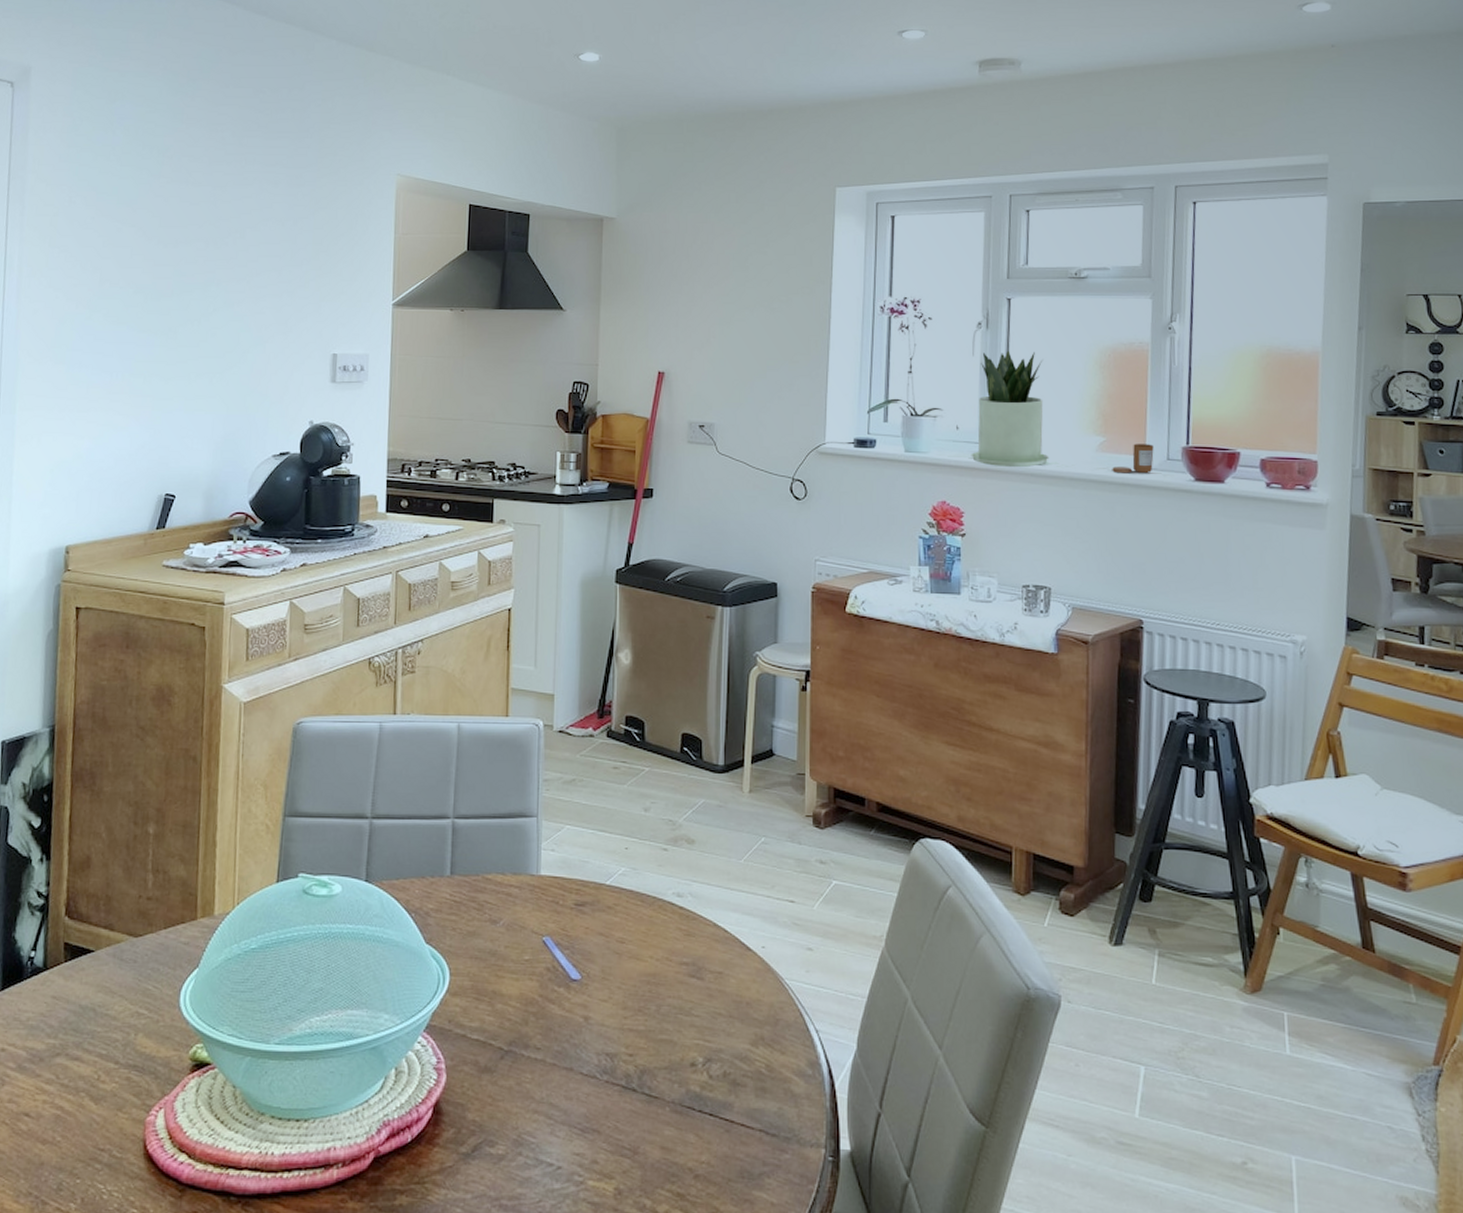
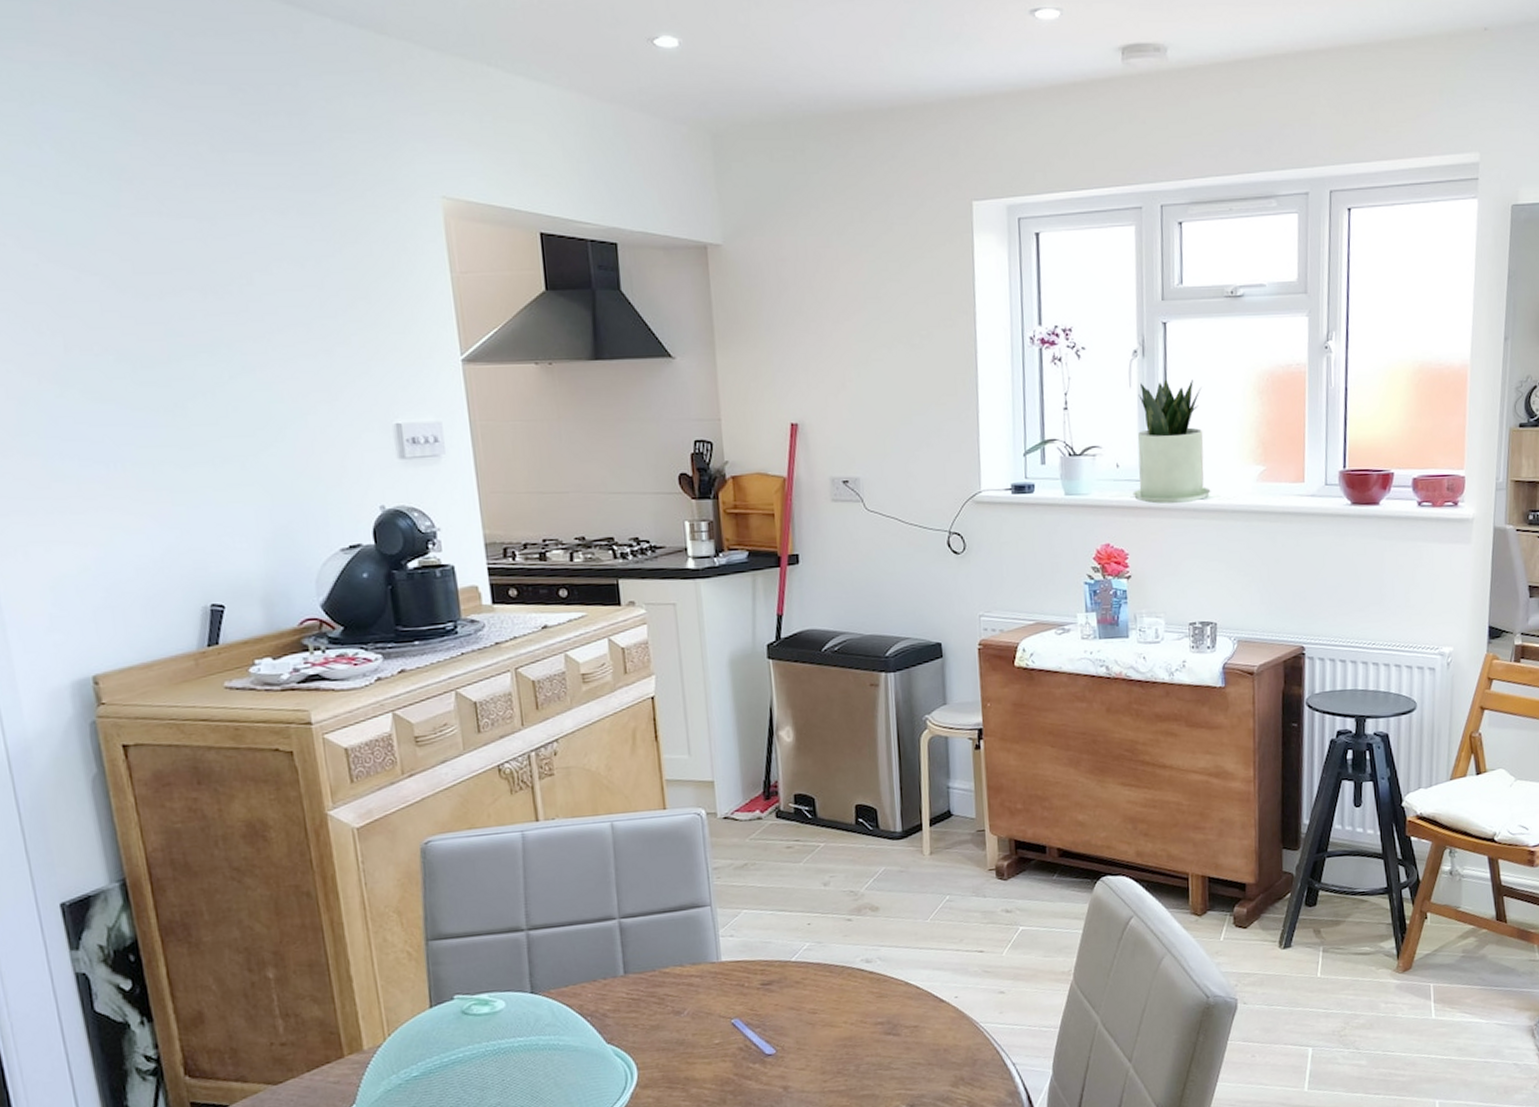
candle: present [1112,444,1154,474] -> none [1272,470,1313,503]

